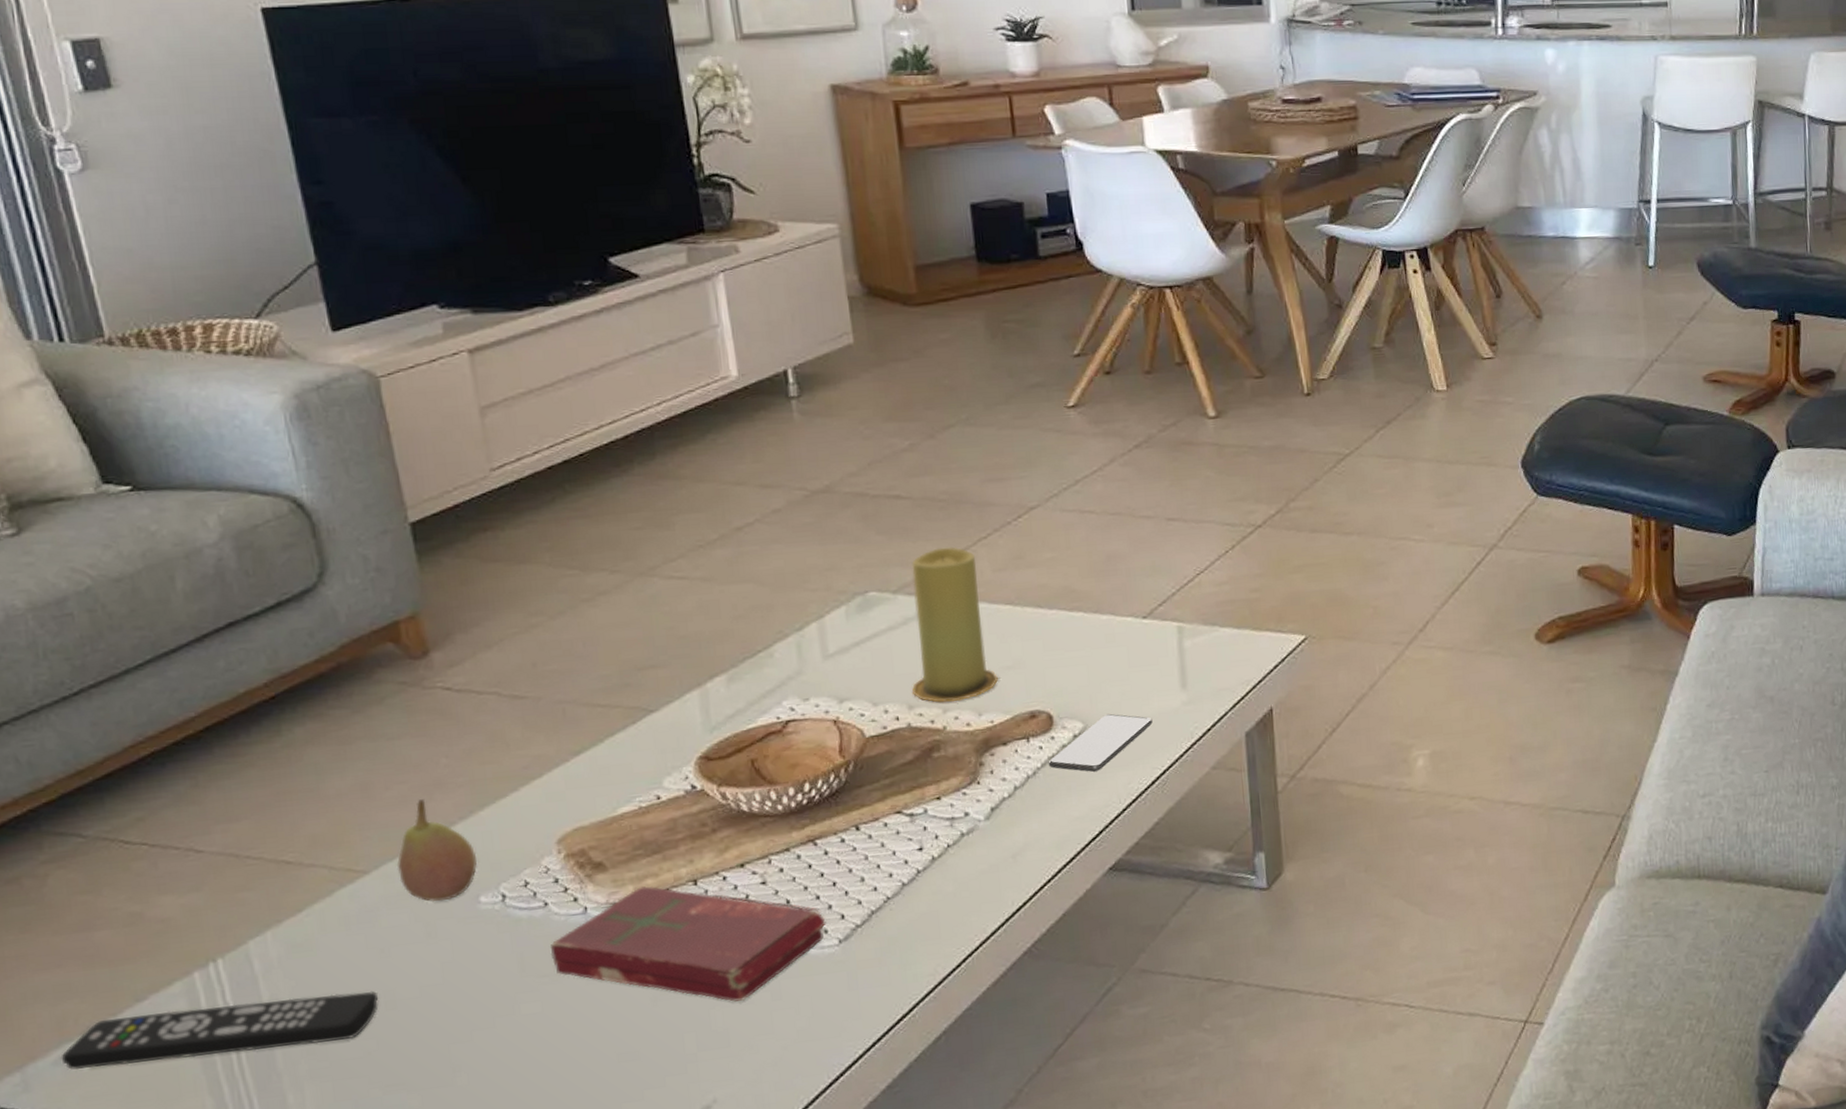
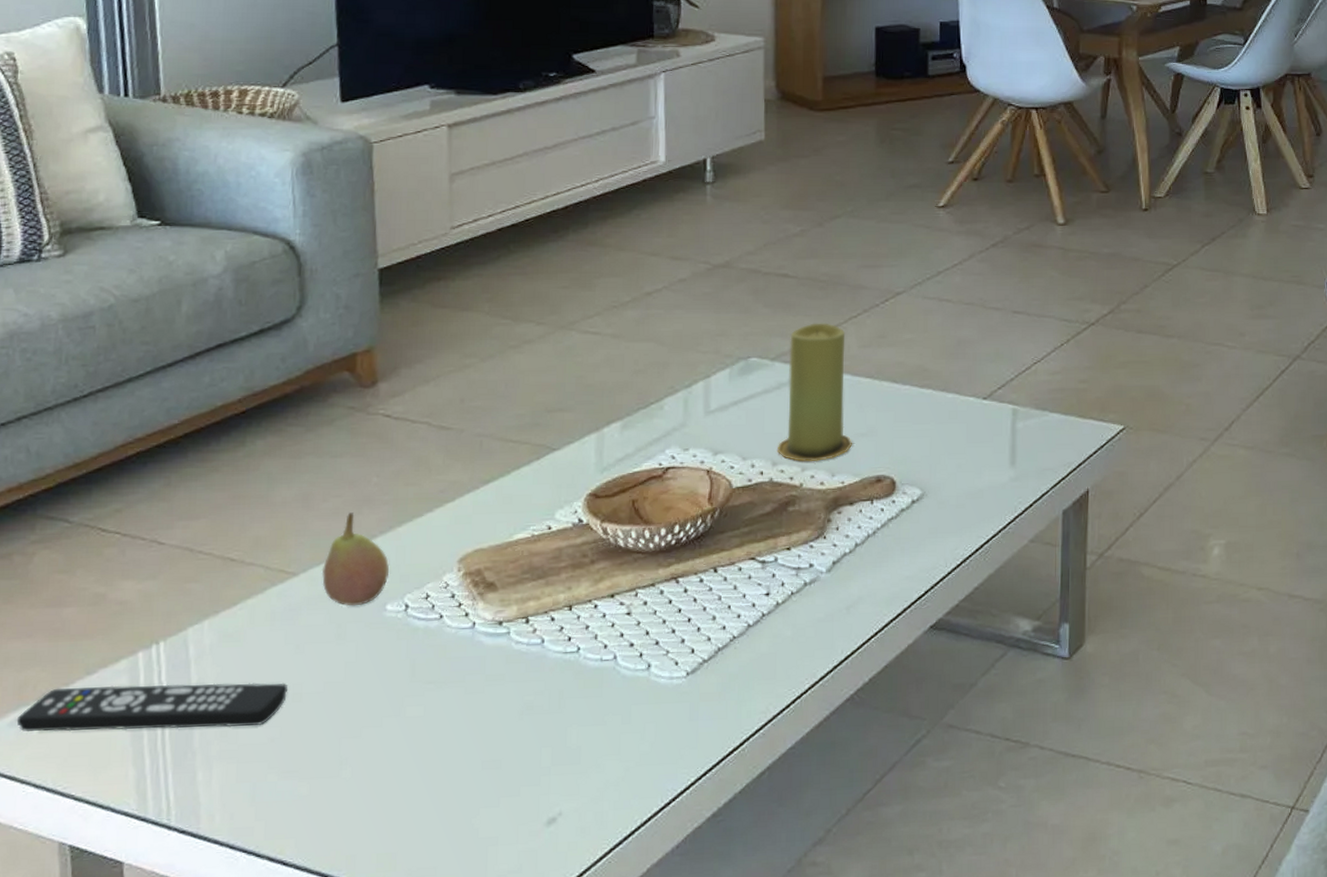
book: present [550,885,826,1002] -> none [438,607,678,722]
smartphone: present [1048,714,1153,772] -> none [887,484,982,536]

